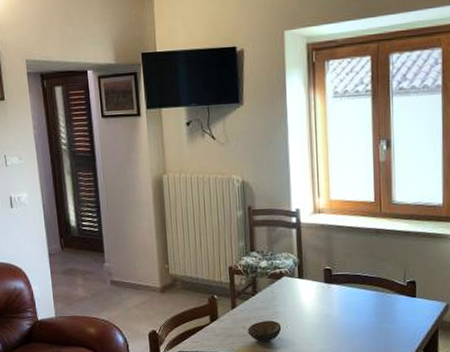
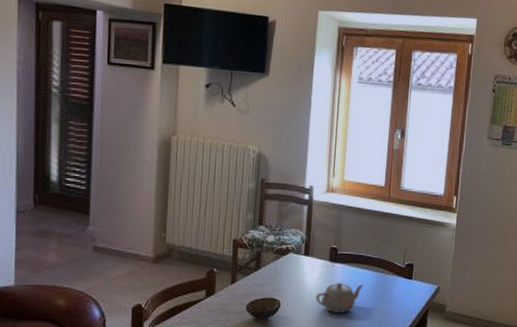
teapot: none [314,303,364,334] -> present [315,282,364,313]

